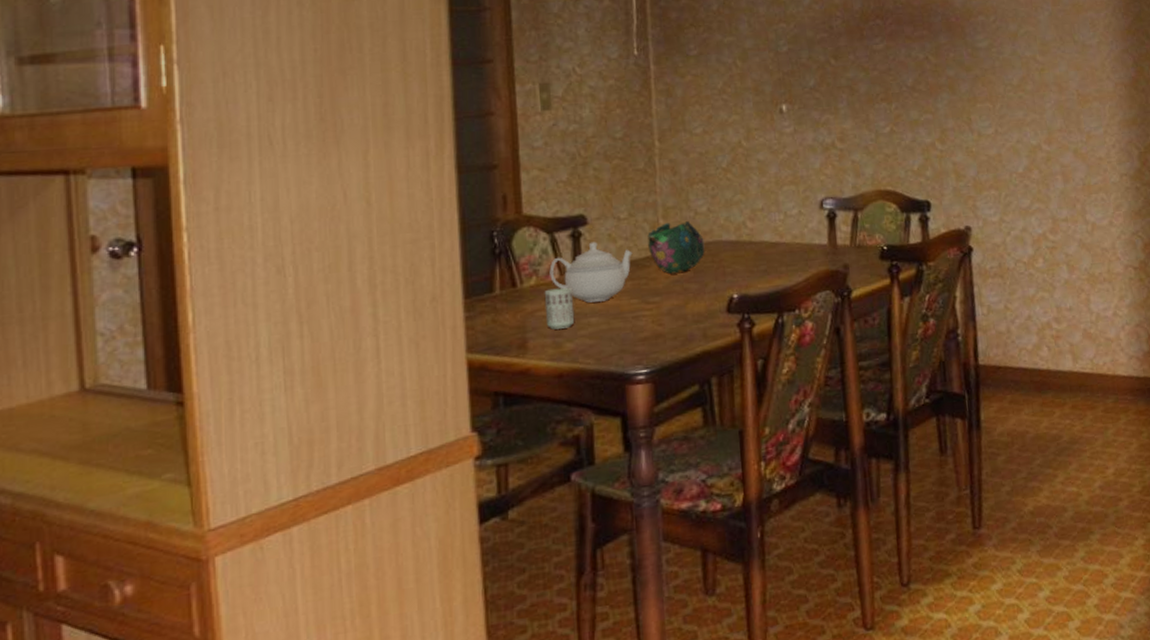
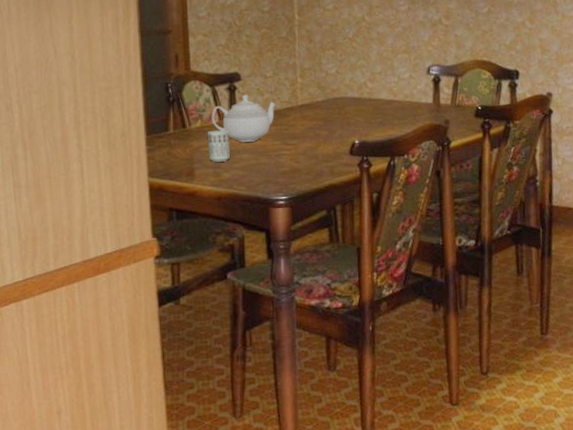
decorative bowl: present [647,221,705,275] -> none [288,80,333,123]

